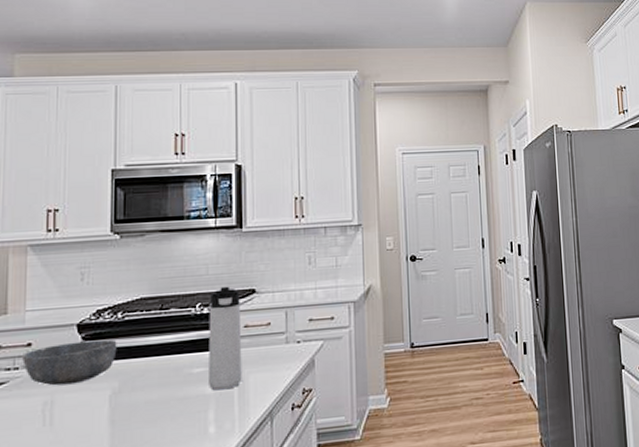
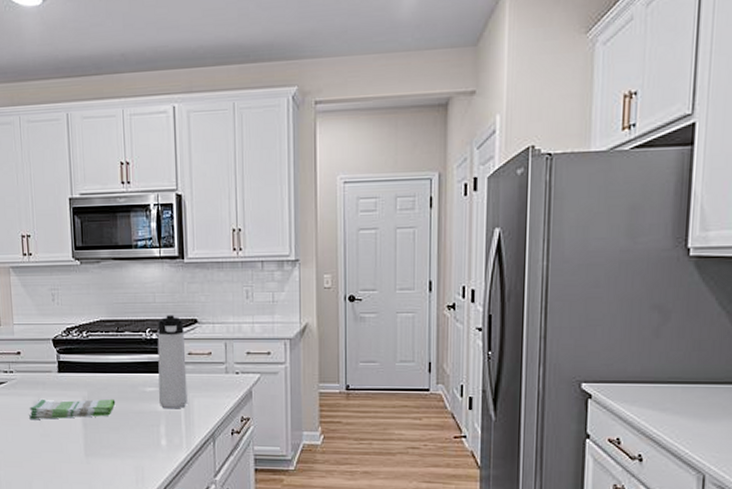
bowl: present [22,339,117,386] -> none [15,354,85,390]
dish towel: none [36,386,154,426] -> present [29,399,116,420]

